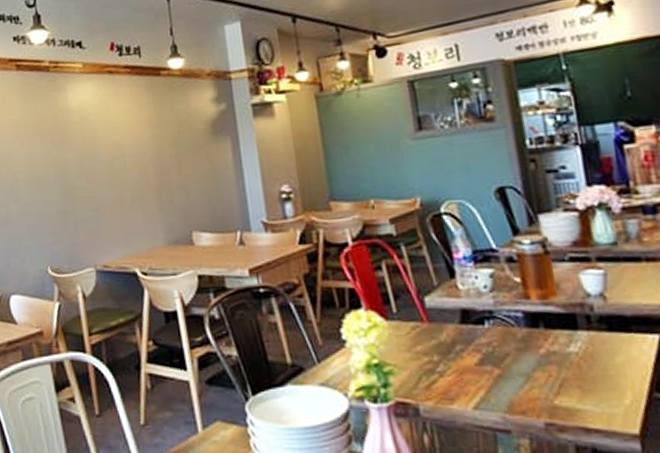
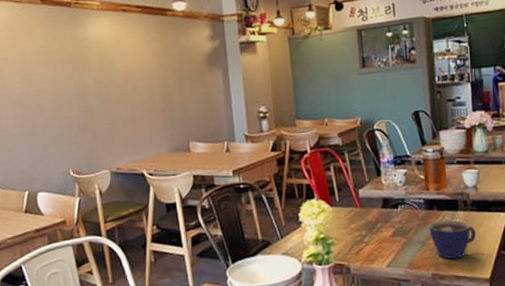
cup: none [534,343,611,403] -> present [429,220,477,259]

